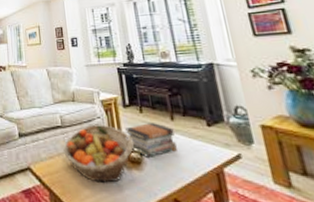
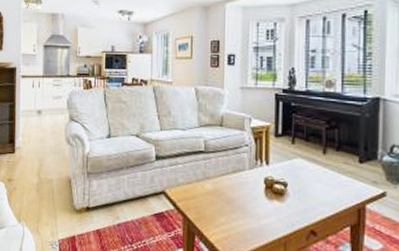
fruit basket: present [63,124,135,183] -> none [203,152,281,212]
book stack: present [125,123,177,157] -> none [273,155,324,190]

